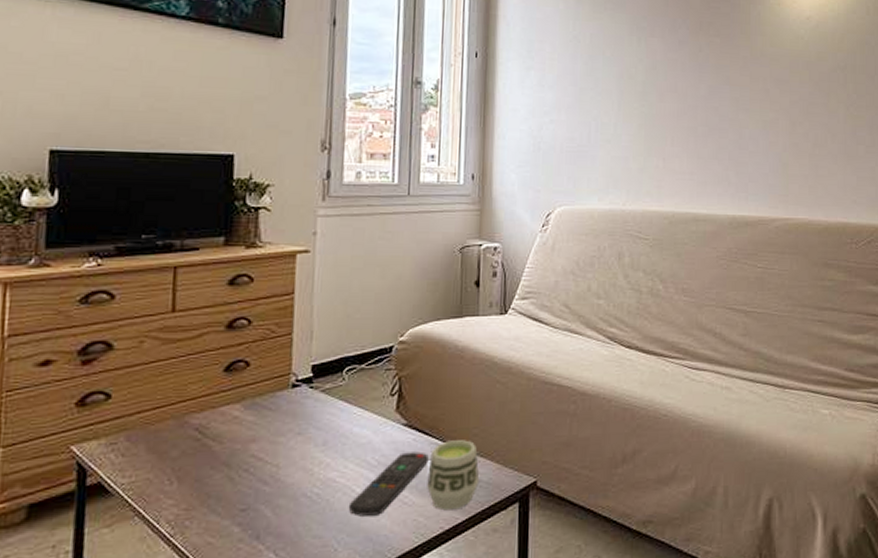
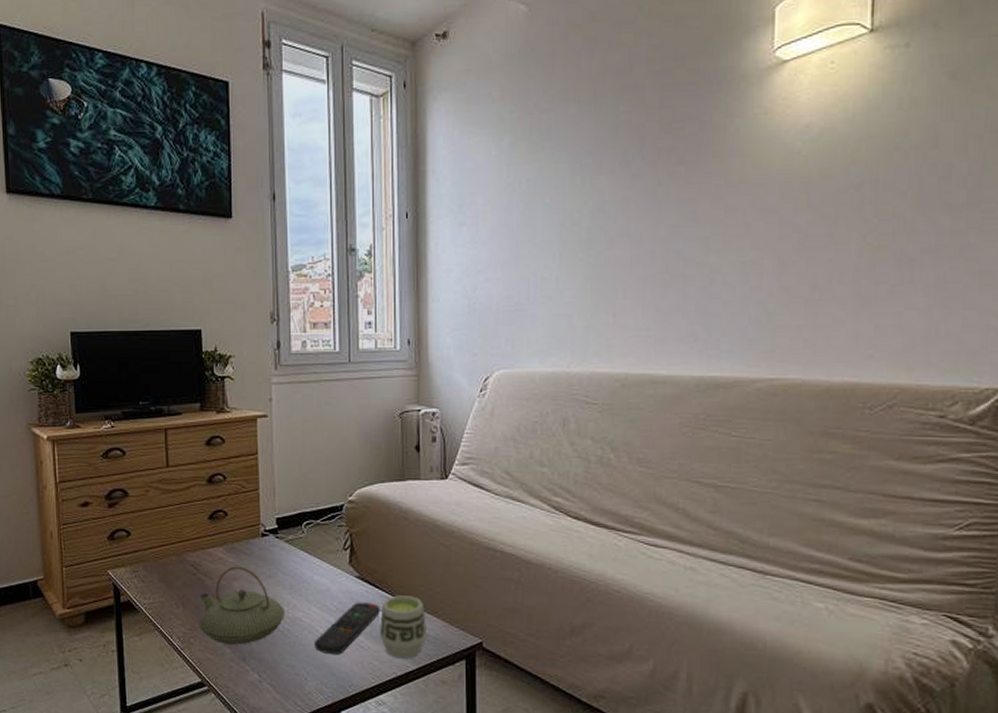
teapot: none [200,424,315,522] -> present [199,566,284,645]

